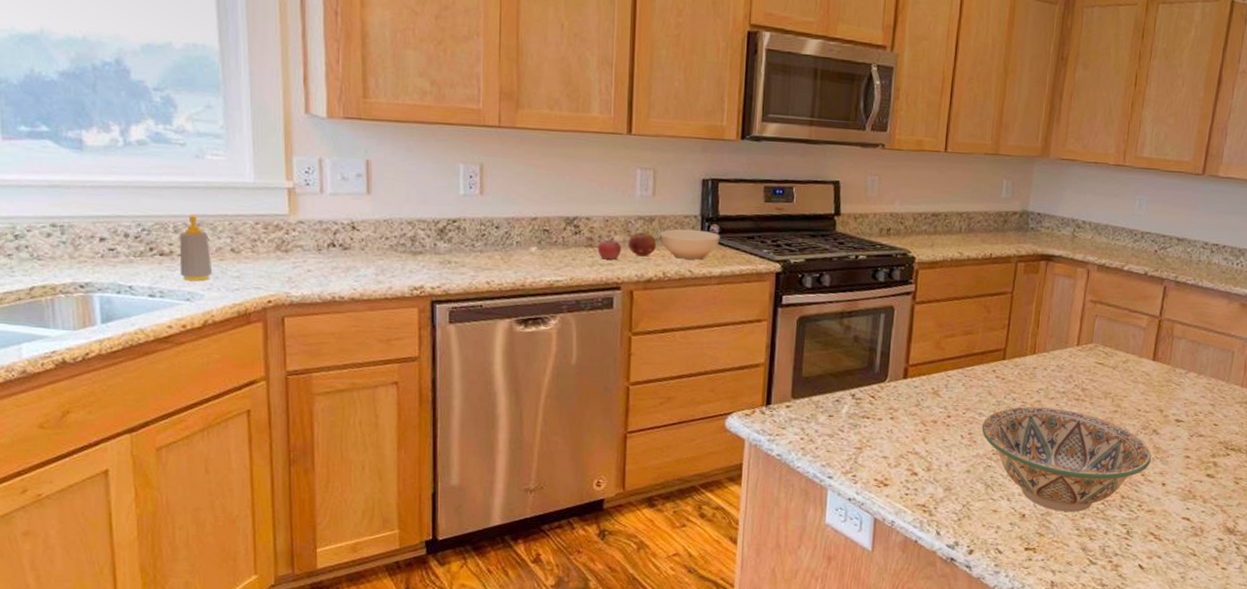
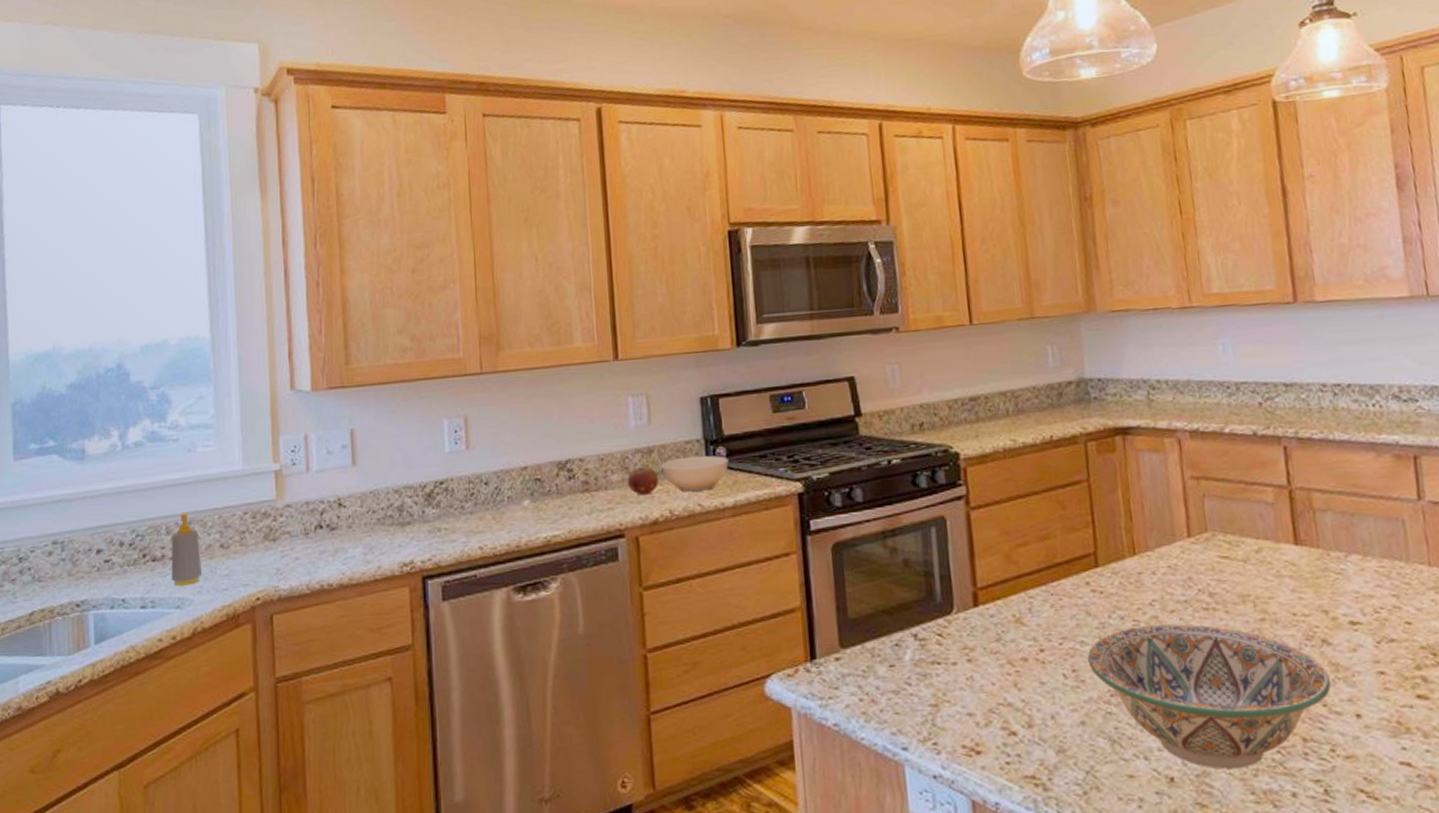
fruit: present [598,237,621,260] -> none [595,477,621,504]

